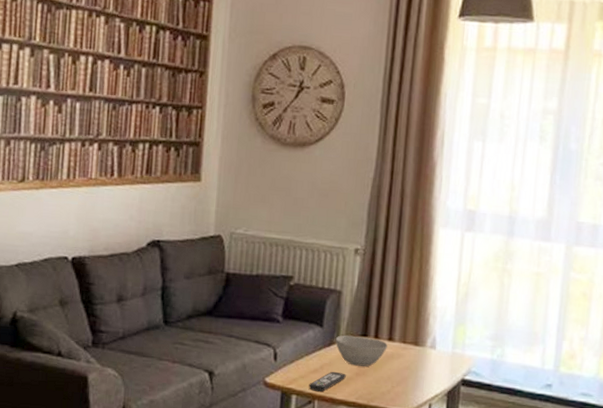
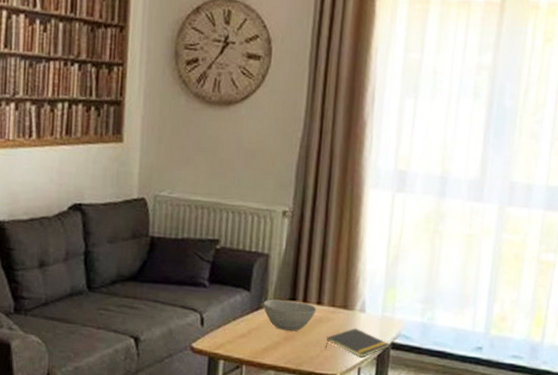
remote control: present [308,371,346,392] -> none [236,336,274,357]
notepad: none [396,364,461,394] -> present [325,328,391,358]

